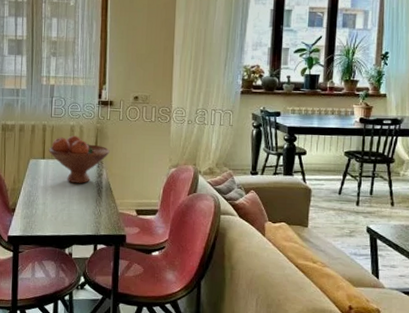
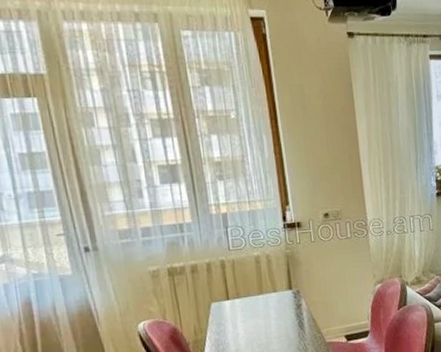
fruit bowl: present [48,135,110,183] -> none [232,267,306,321]

